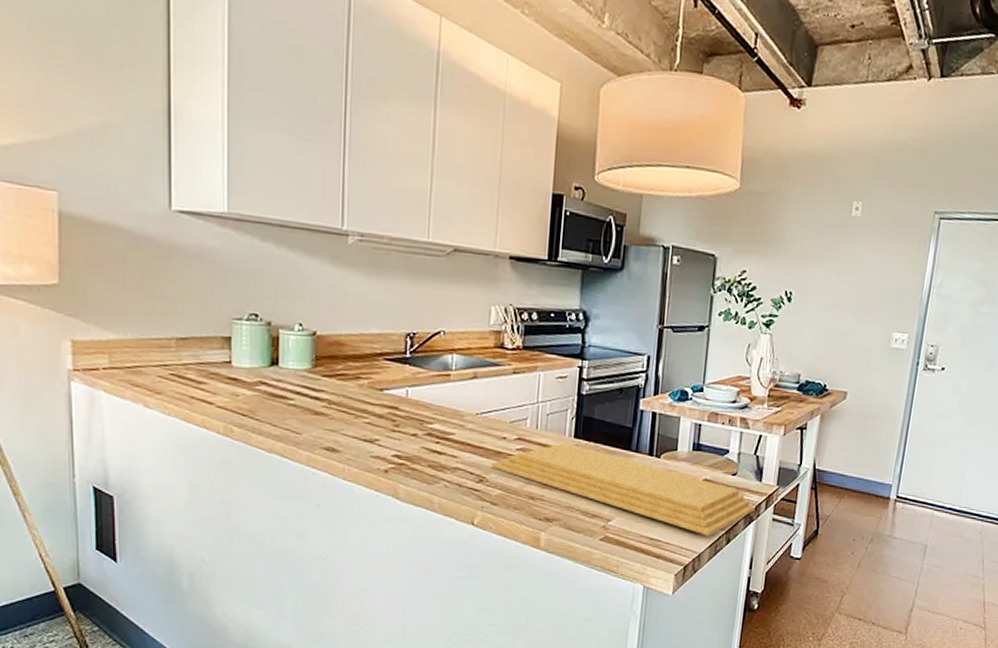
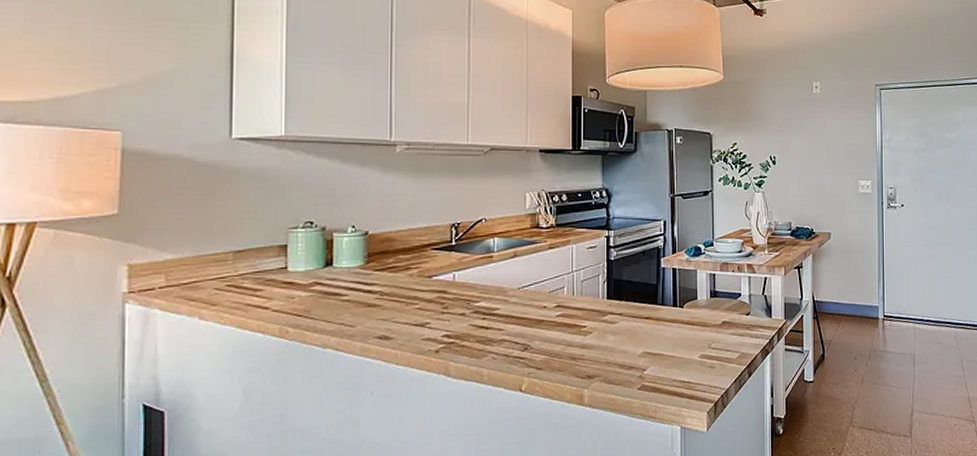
cutting board: present [491,443,755,536] -> none [534,305,769,373]

